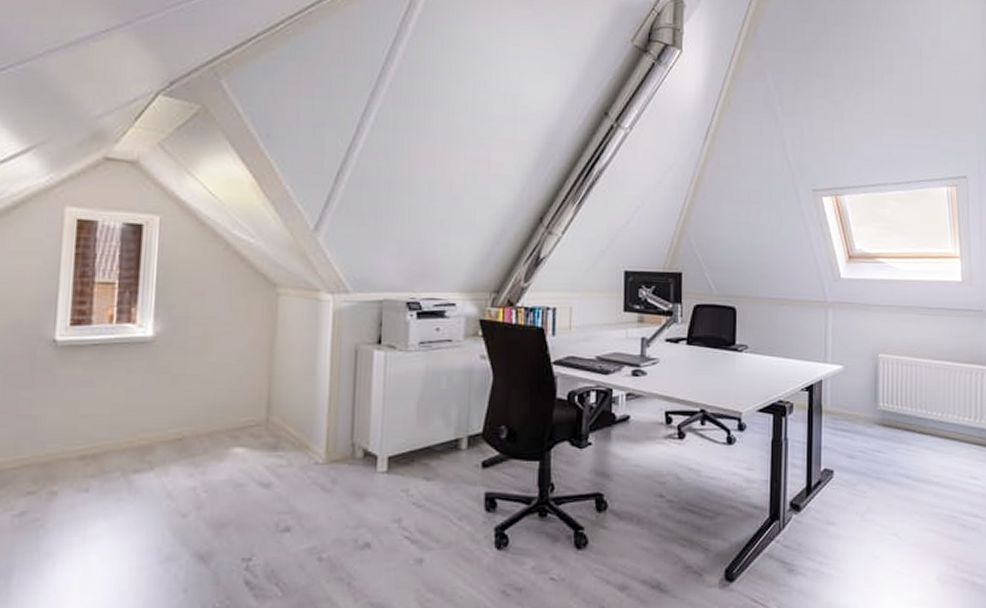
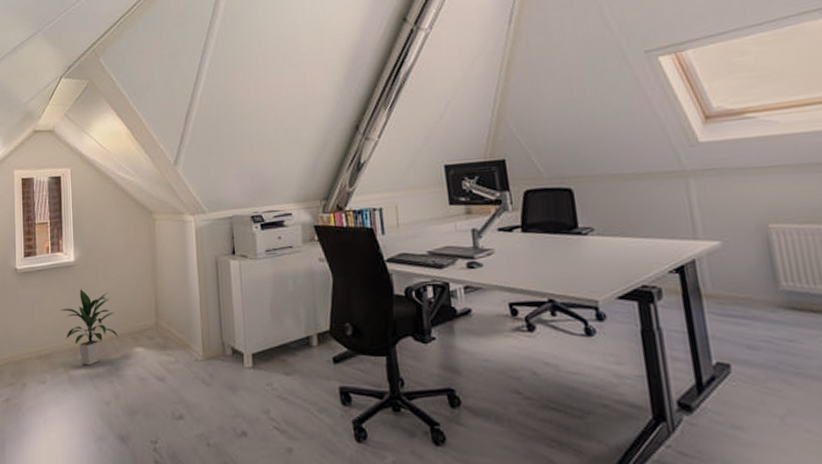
indoor plant: none [124,373,210,469] -> present [60,289,118,366]

